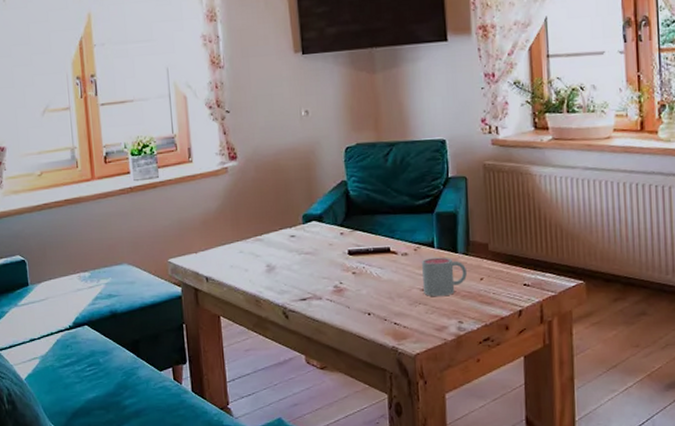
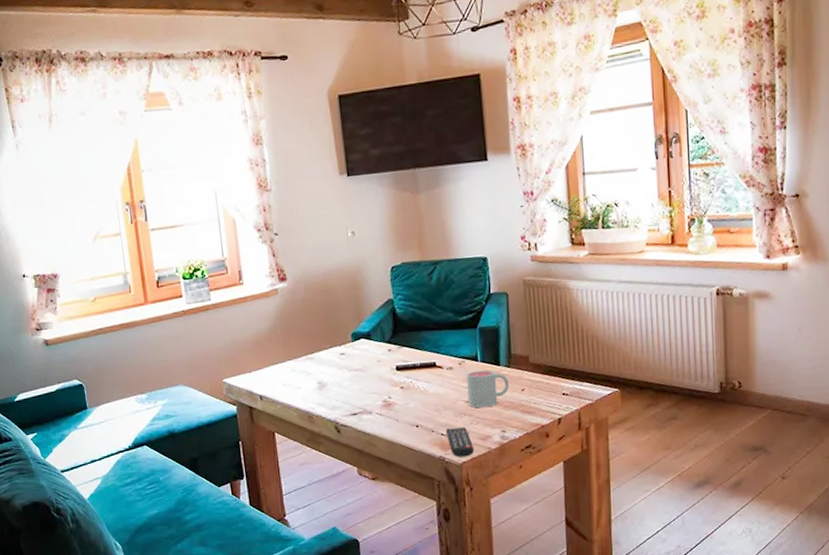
remote control: none [398,316,429,348] -> present [445,427,475,457]

